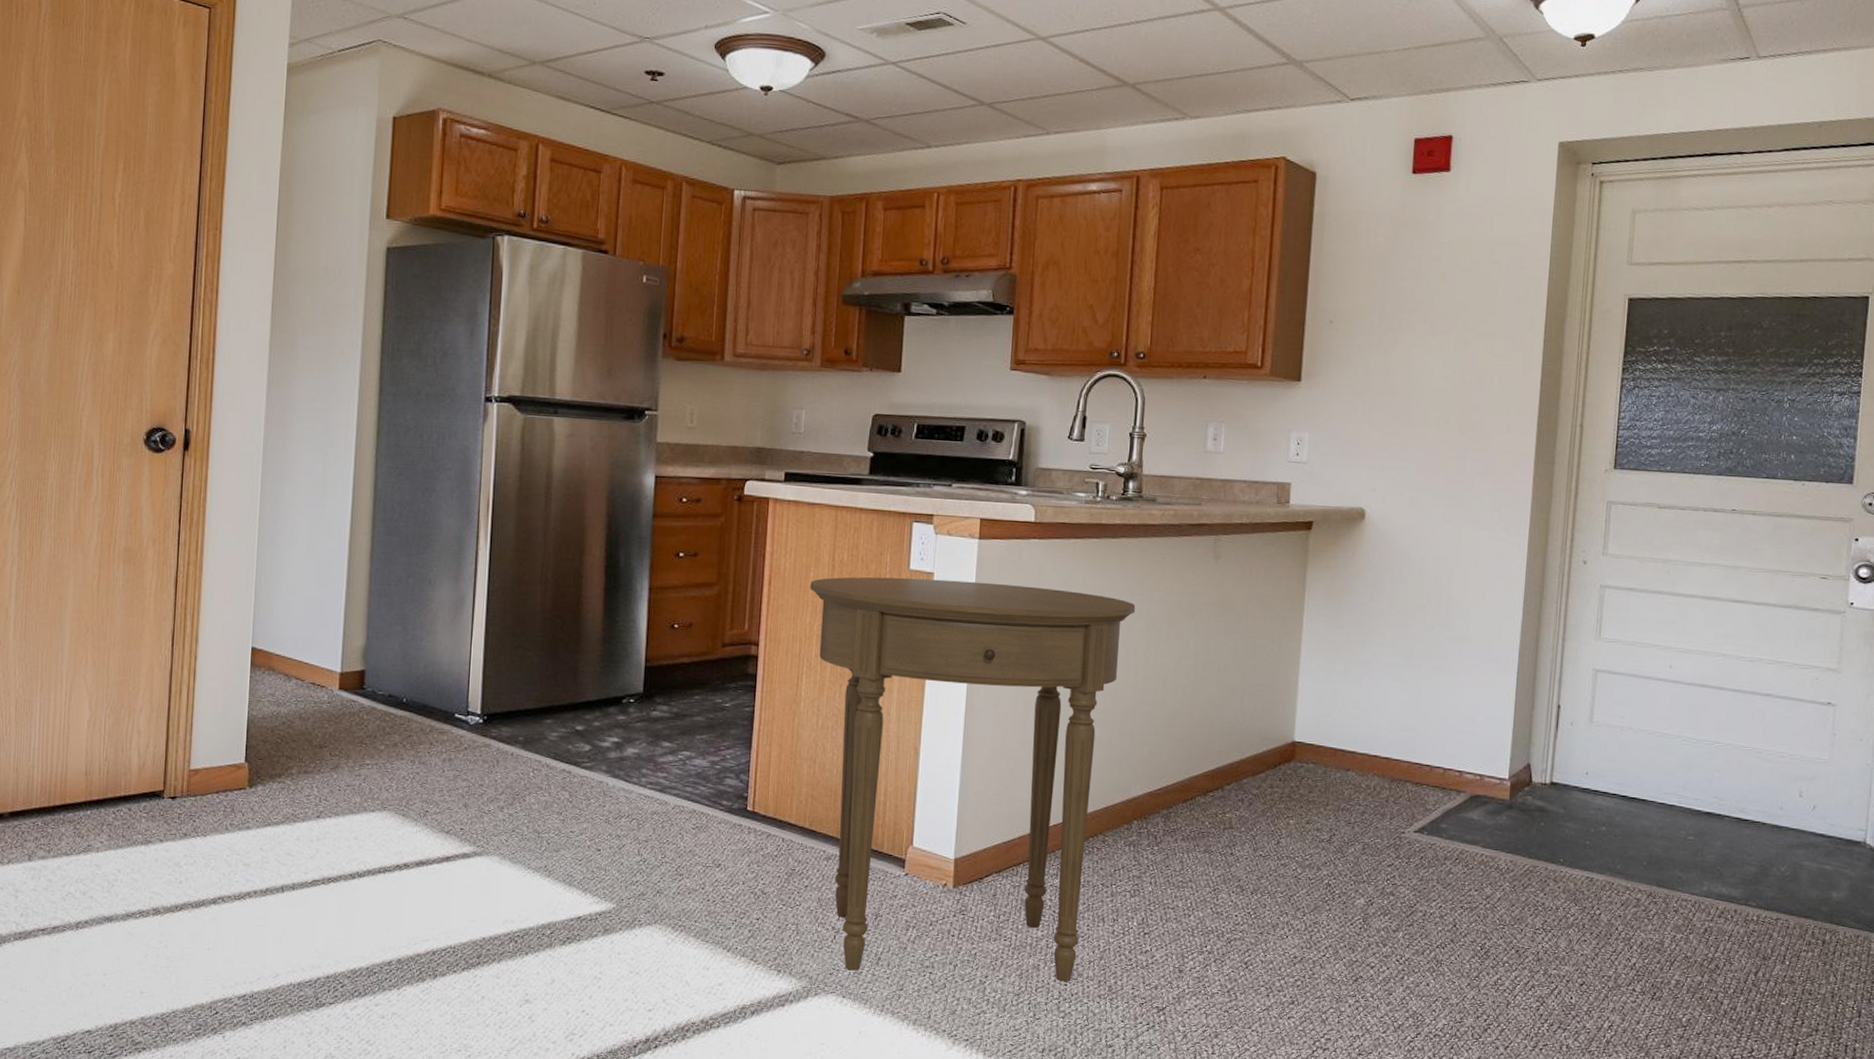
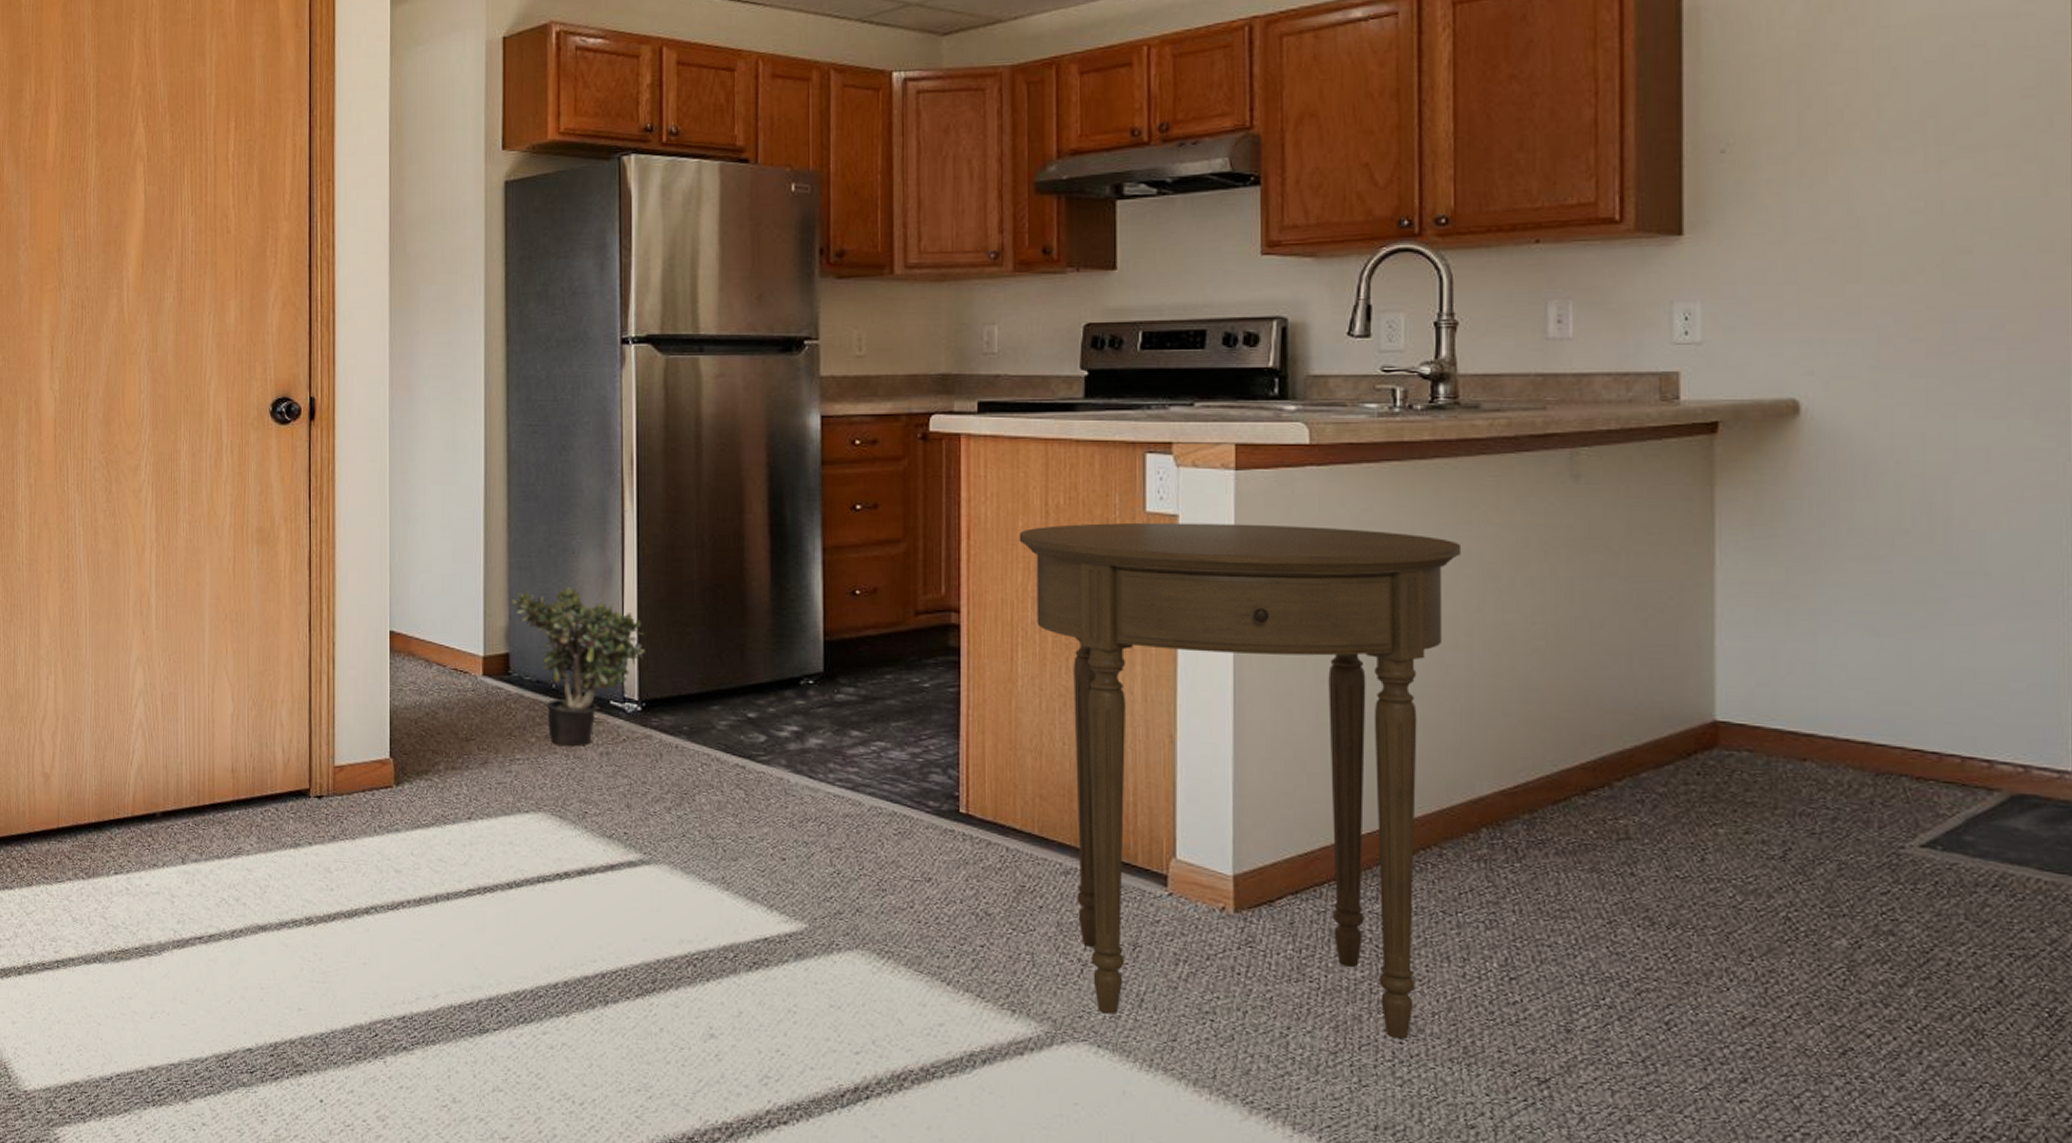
potted plant: none [369,613,490,754] -> present [511,587,645,747]

